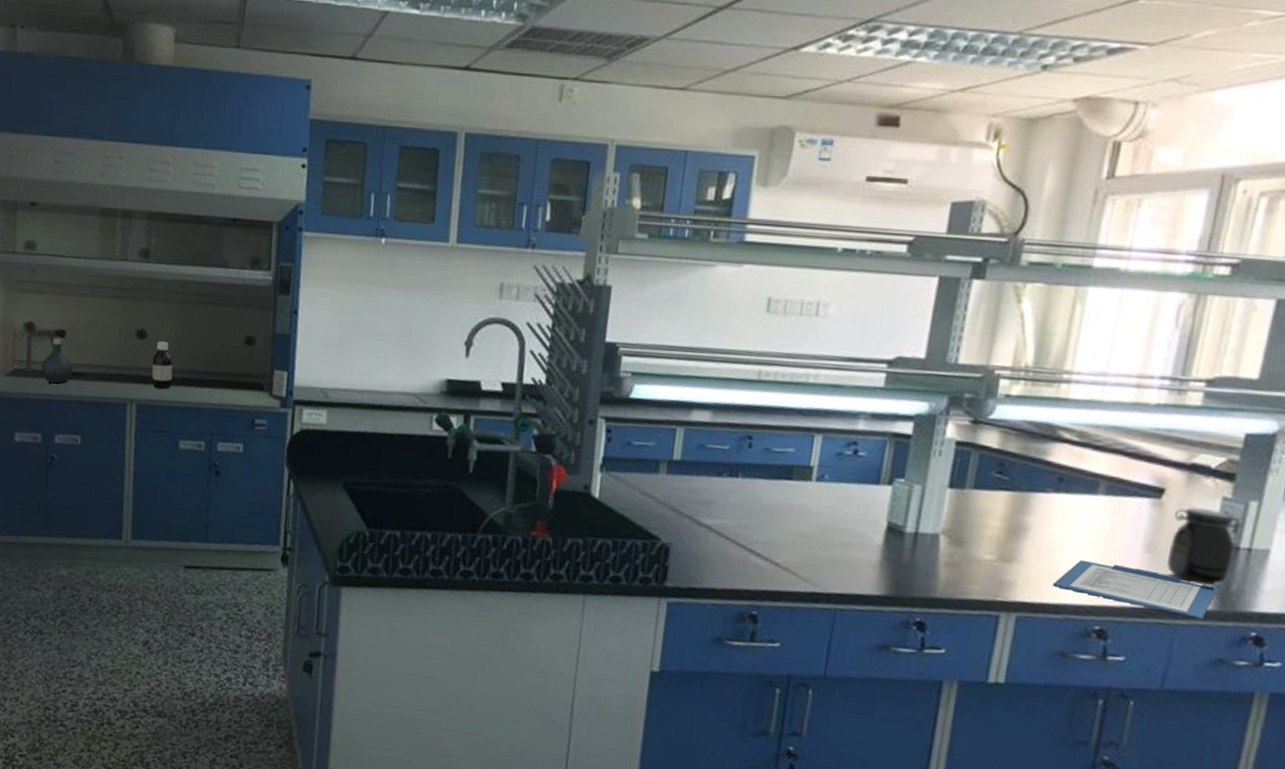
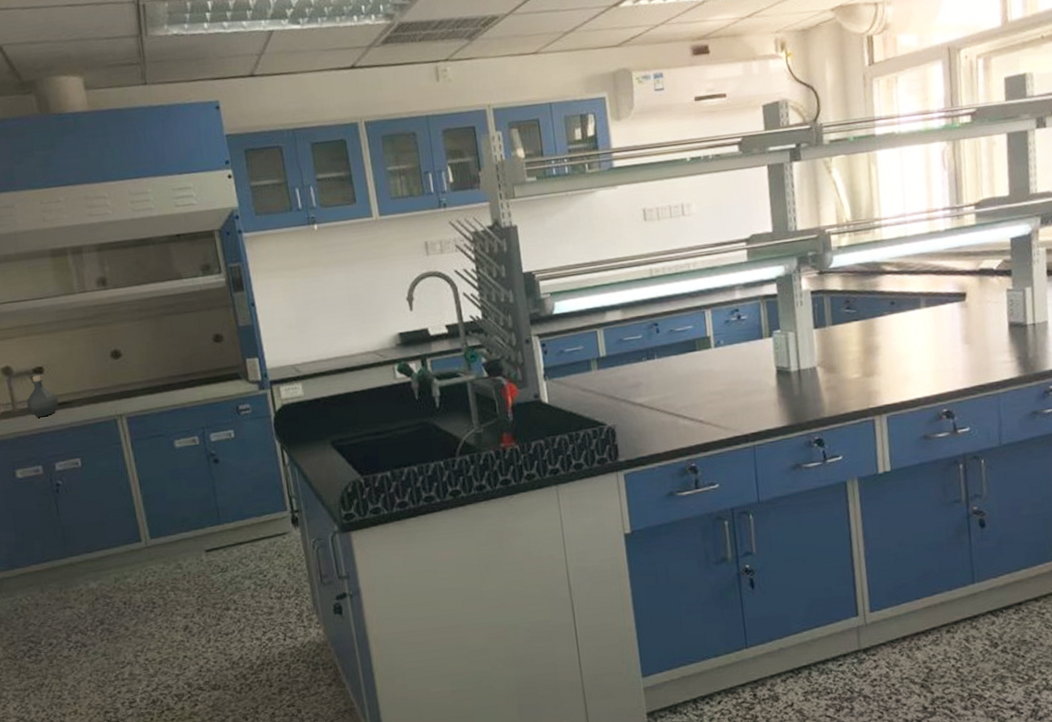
bottle: present [151,341,173,390] -> none [131,356,155,400]
clipboard: present [1052,559,1217,620] -> none [906,357,1020,387]
jar: present [1166,506,1243,585] -> none [977,300,1025,359]

